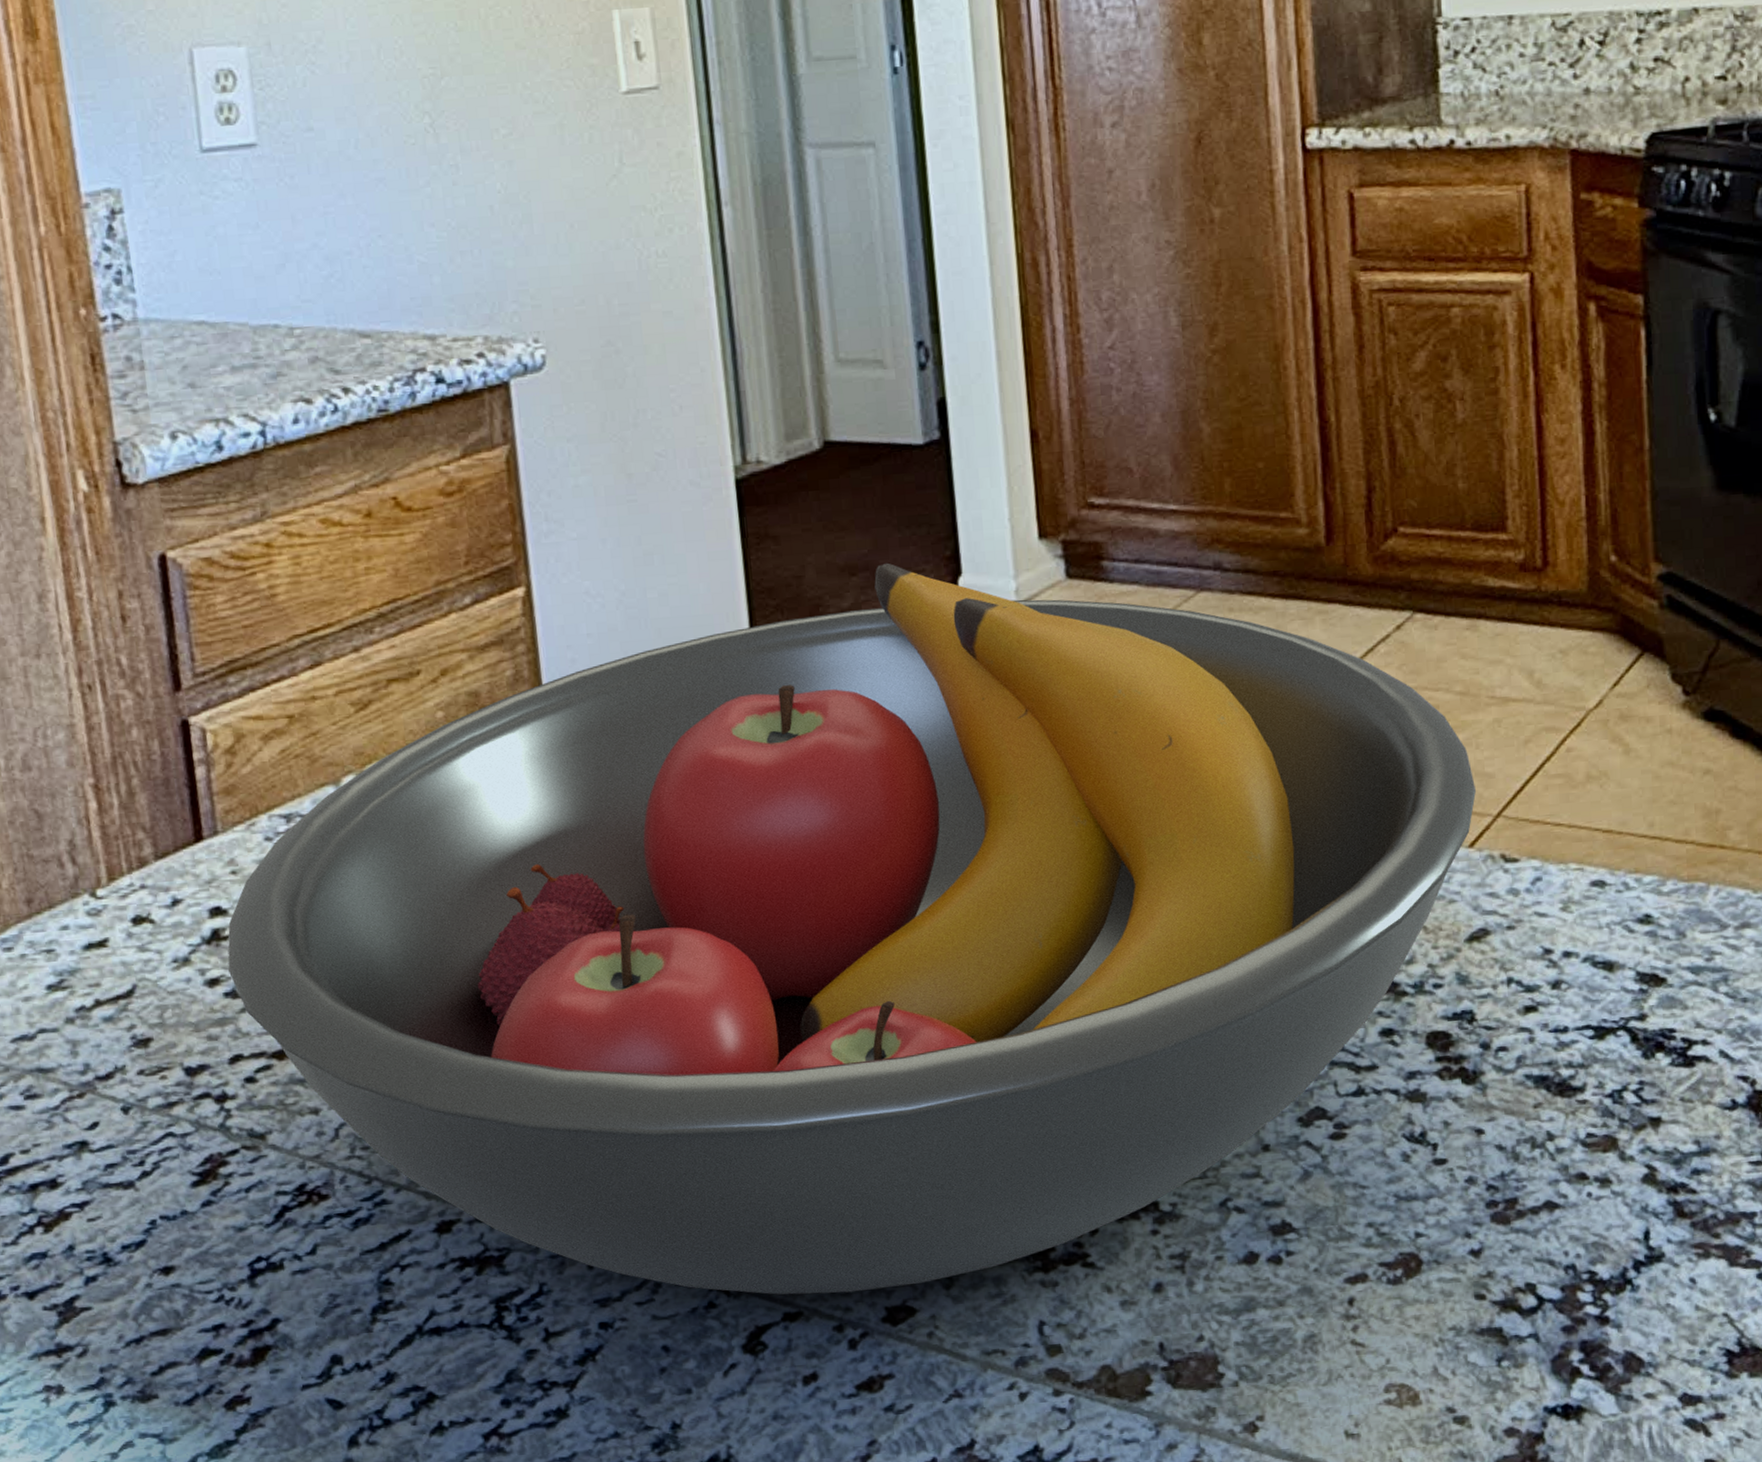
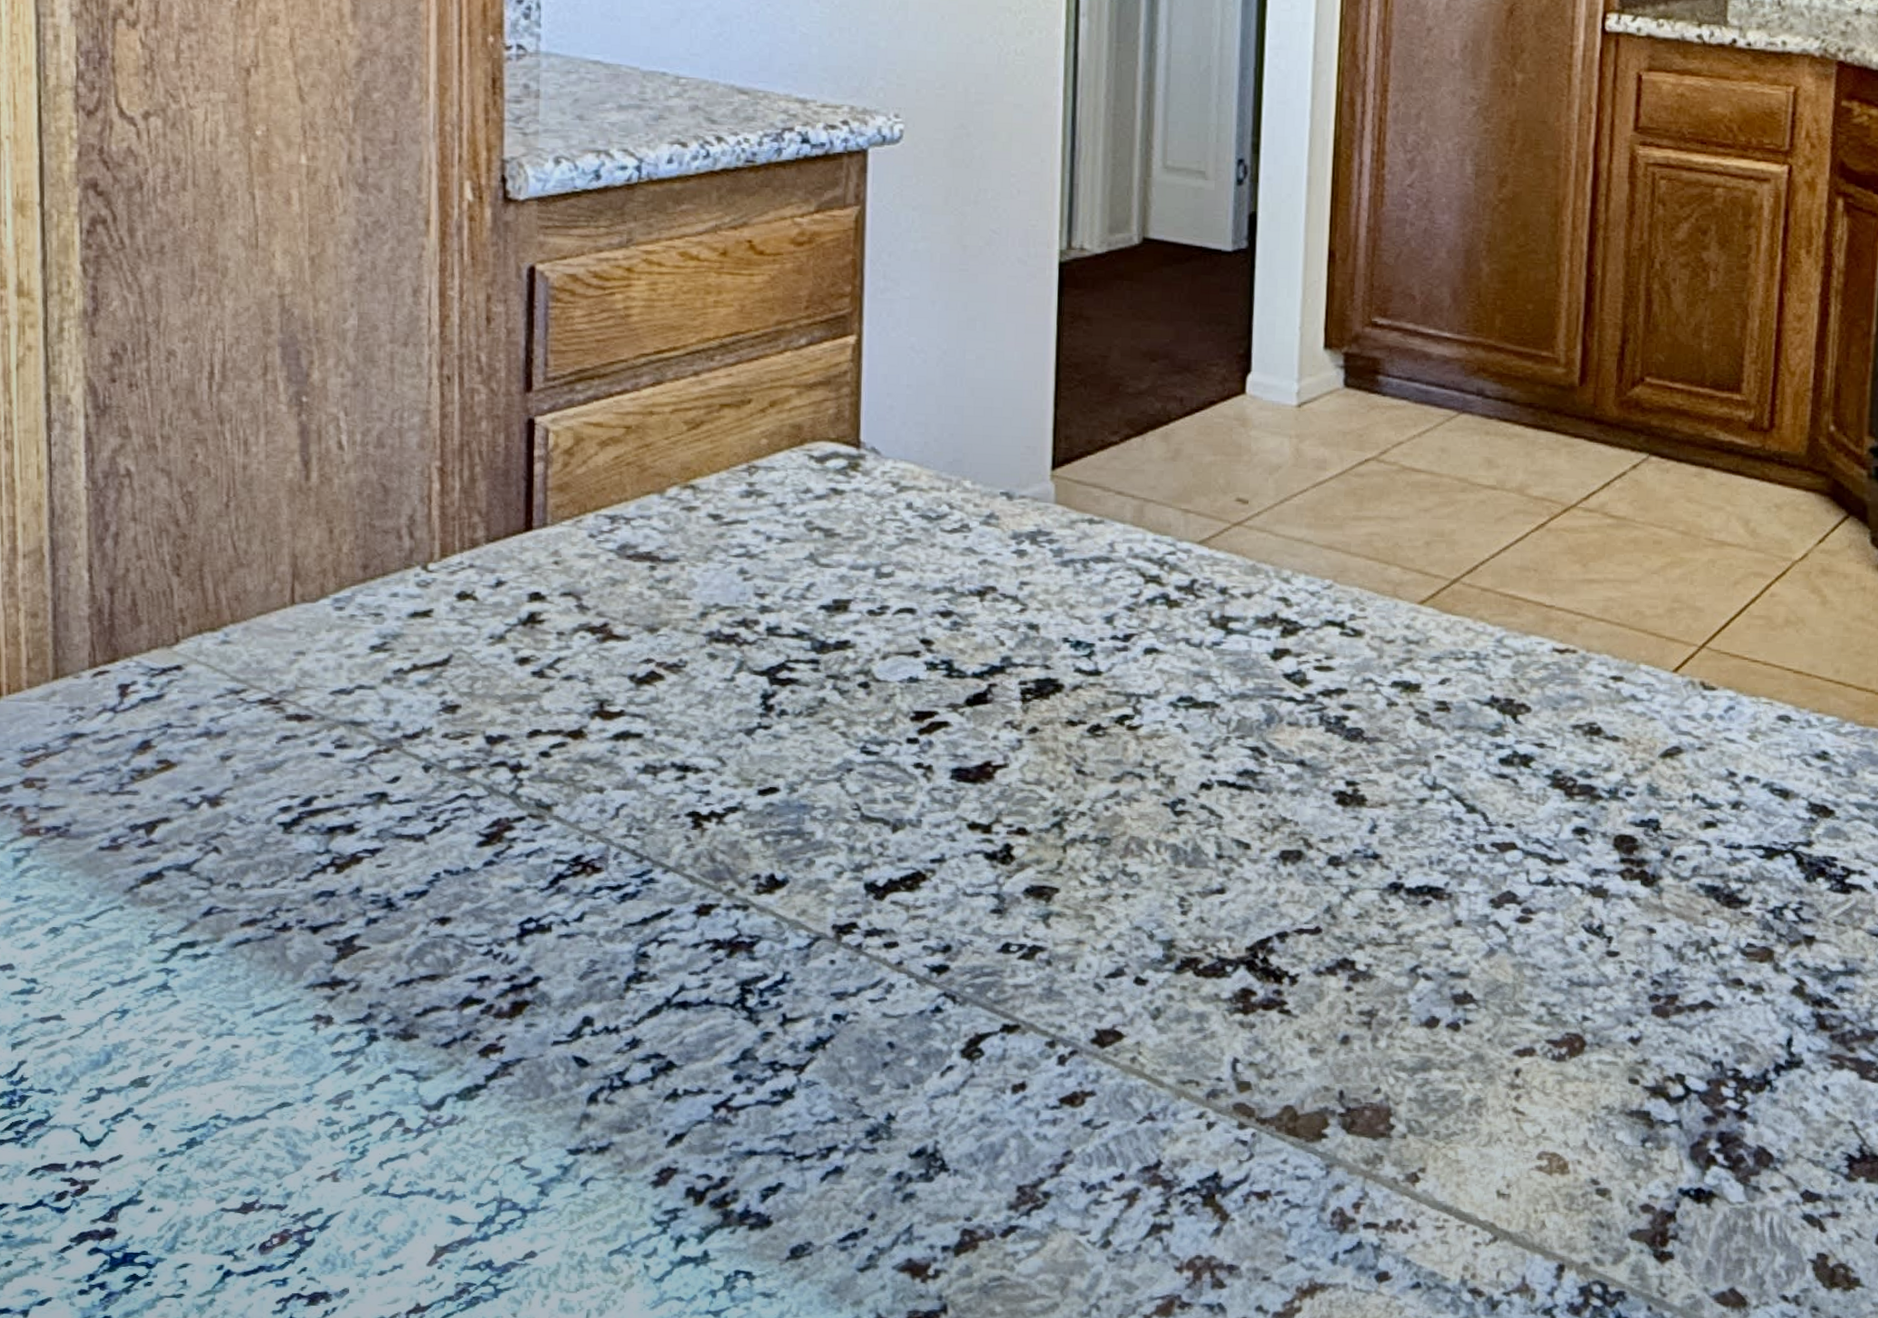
fruit bowl: present [228,562,1477,1295] -> none [539,353,1686,1013]

